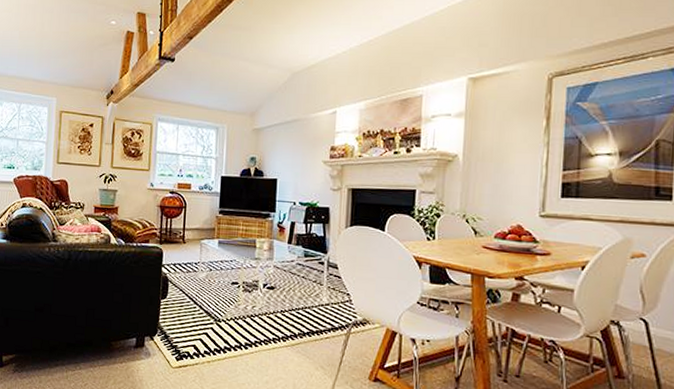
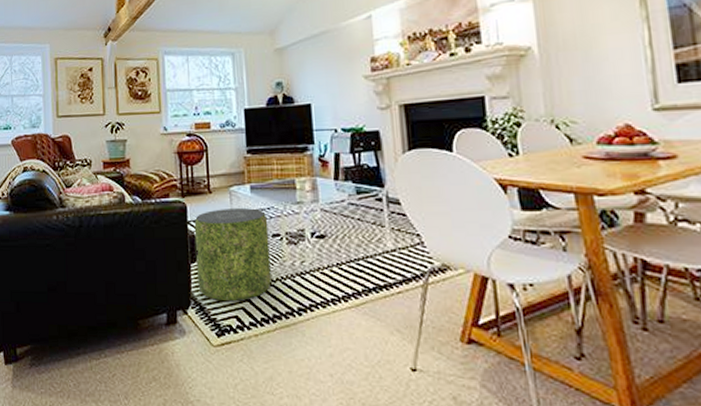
pouf: none [165,257,230,333] -> present [194,208,271,301]

